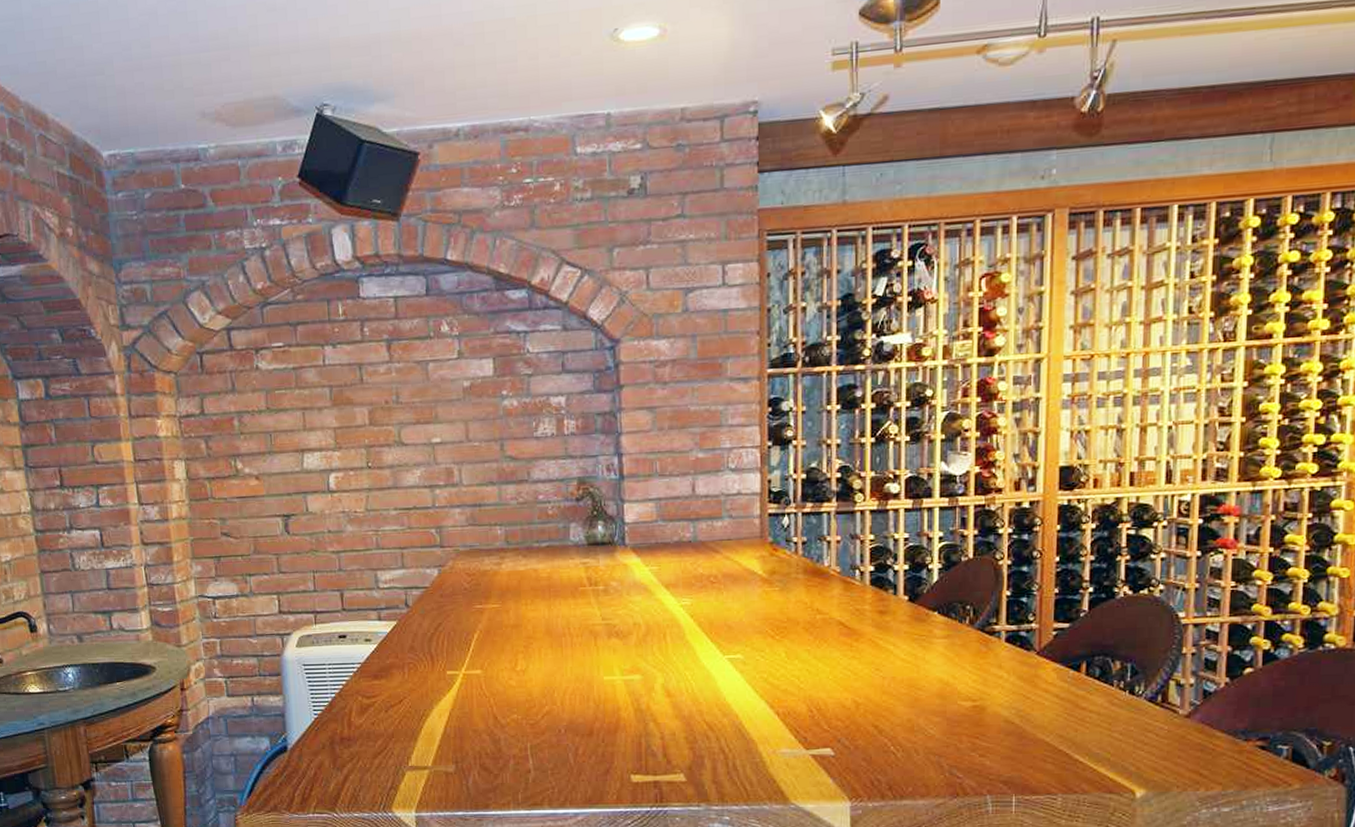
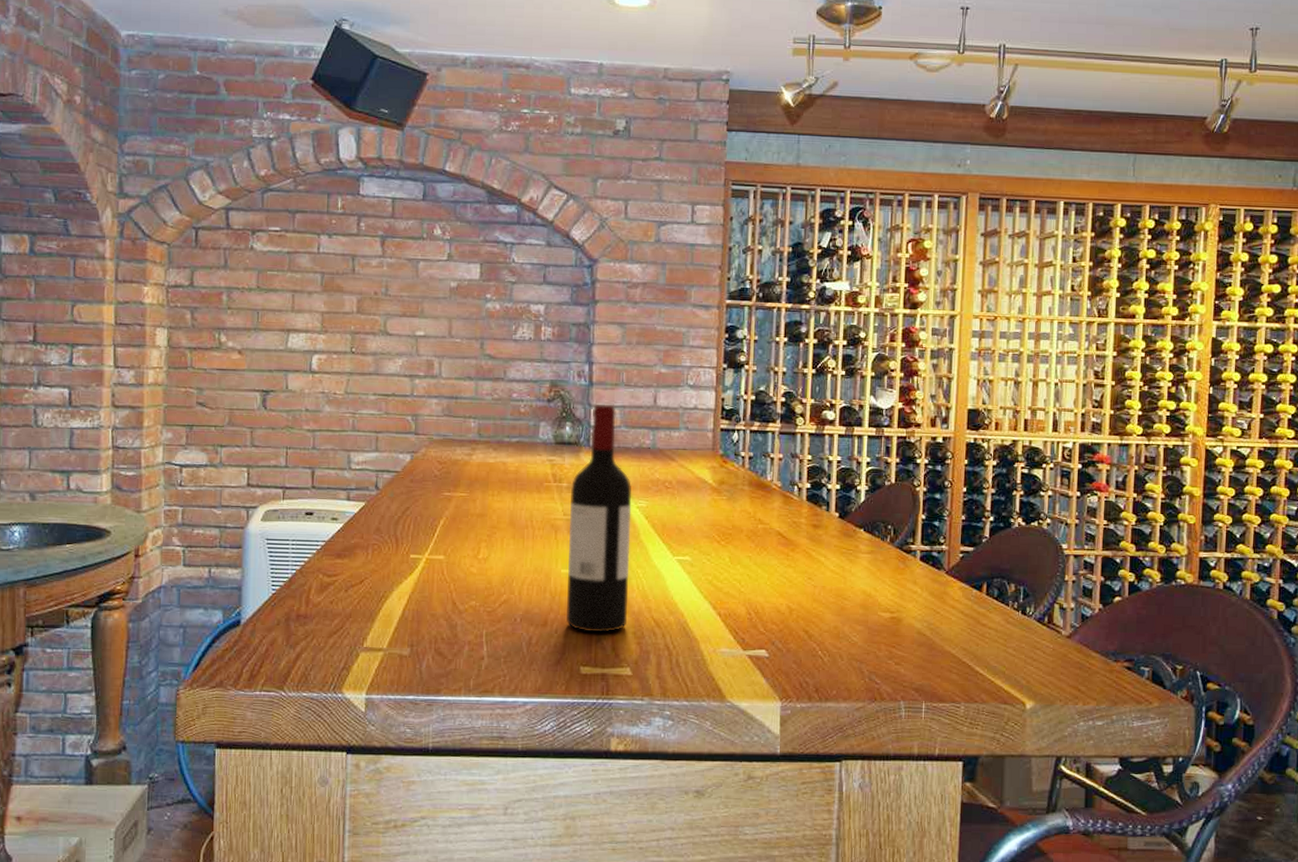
wine bottle: none [607,498,678,740] -> present [566,403,632,633]

